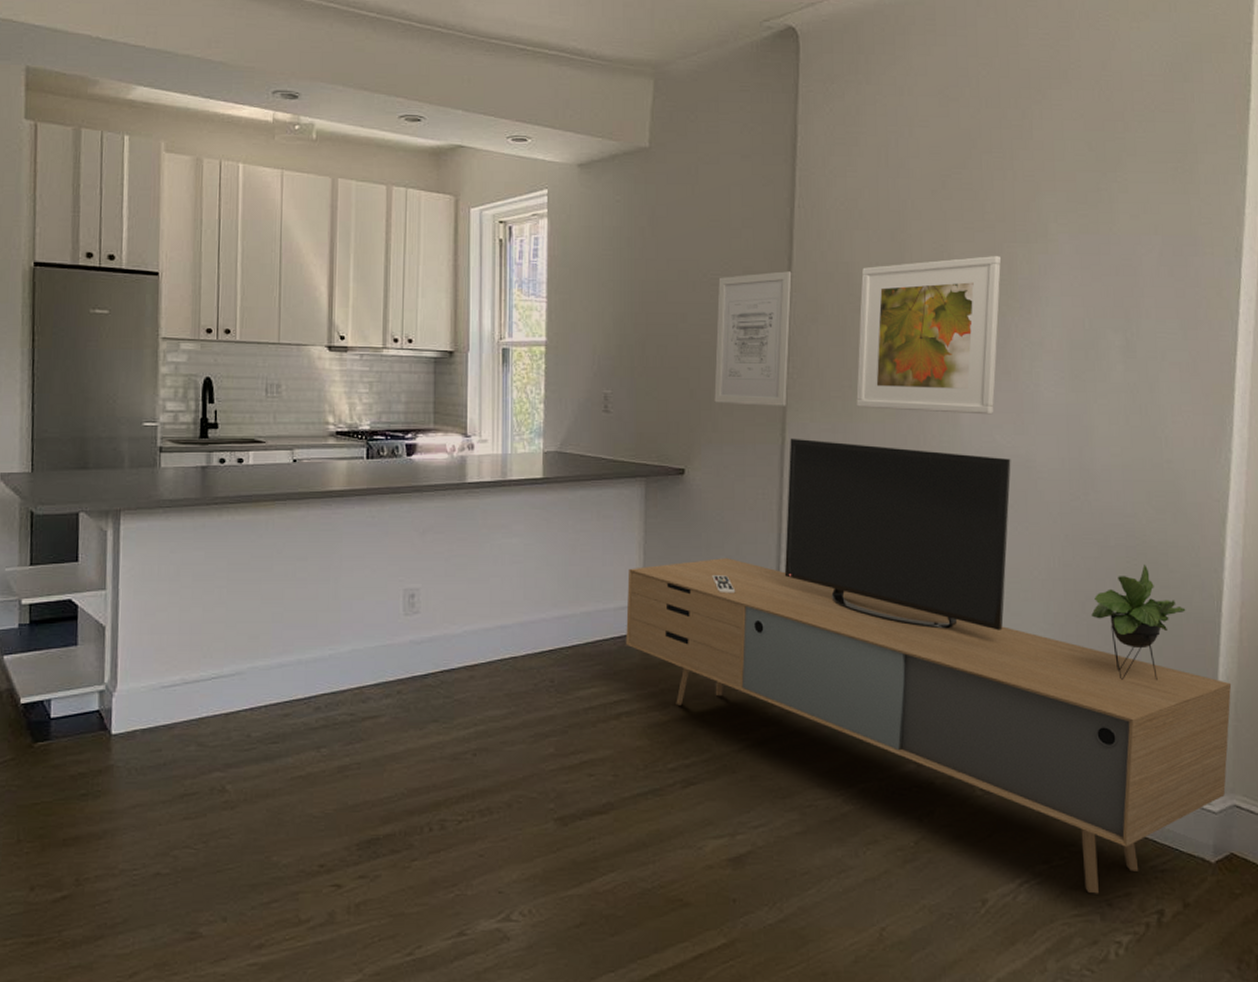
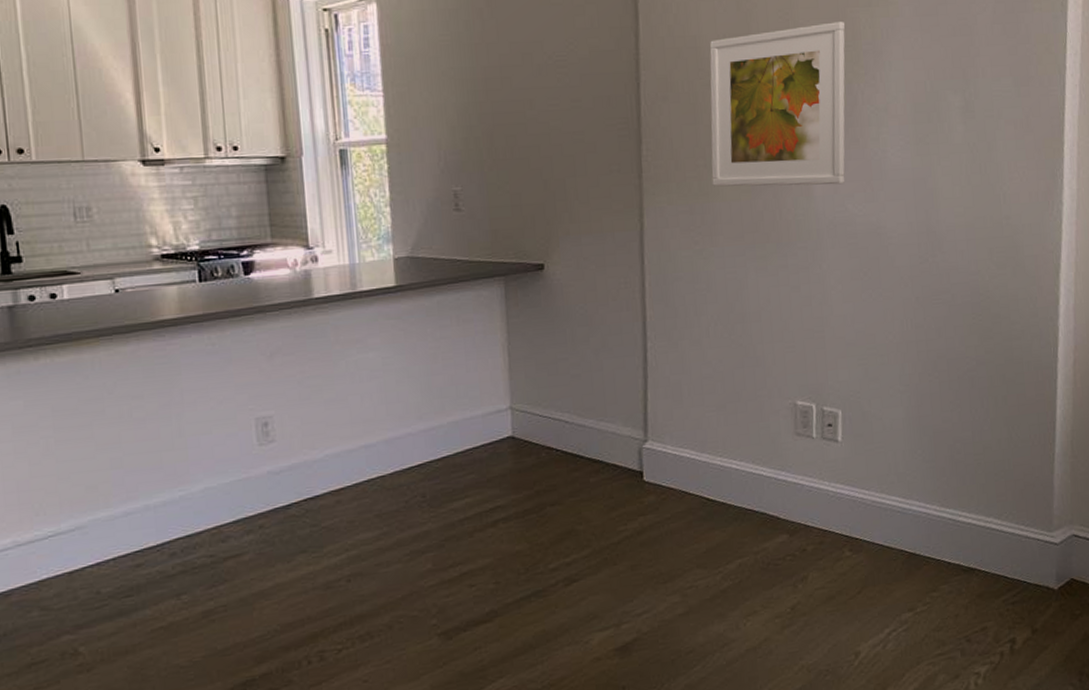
media console: present [626,438,1232,894] -> none [493,222,1068,633]
wall art: present [714,271,792,406] -> none [564,48,643,193]

